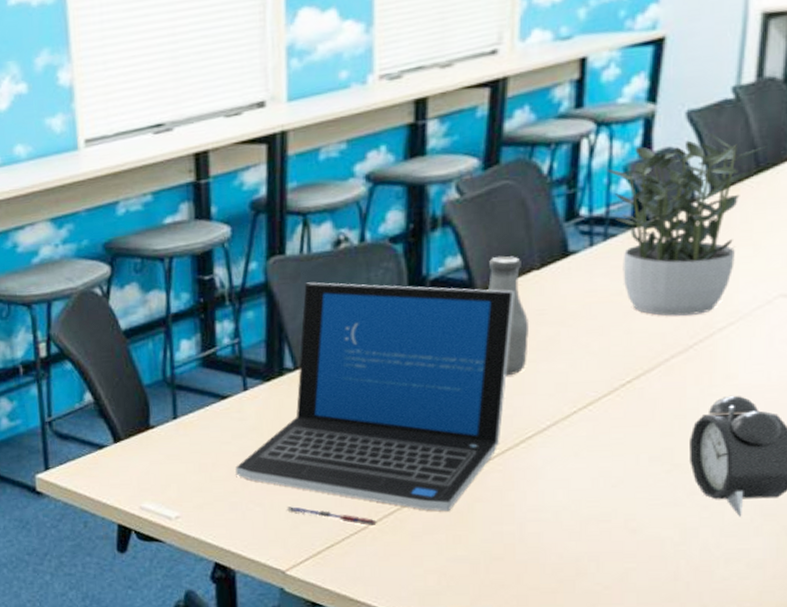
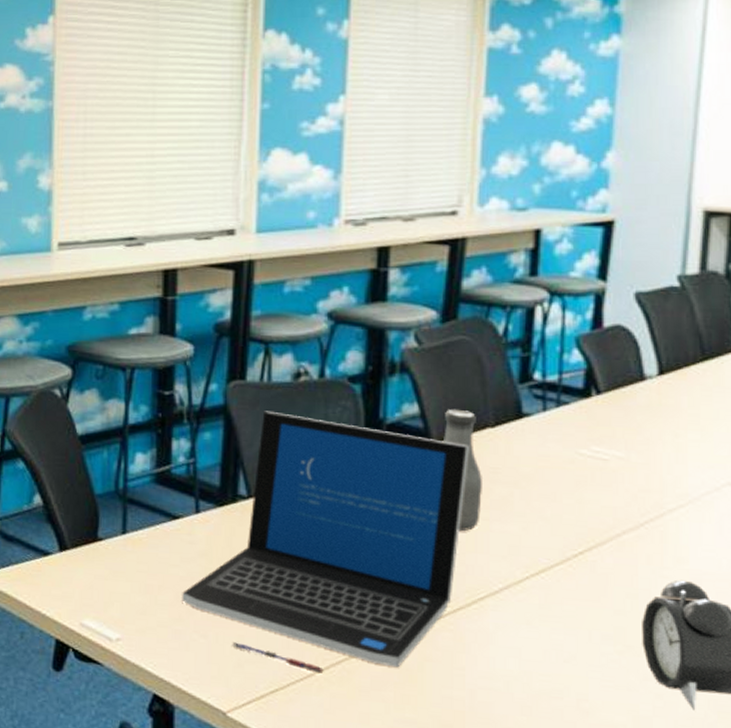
potted plant: present [608,133,768,316] -> none [560,317,712,493]

